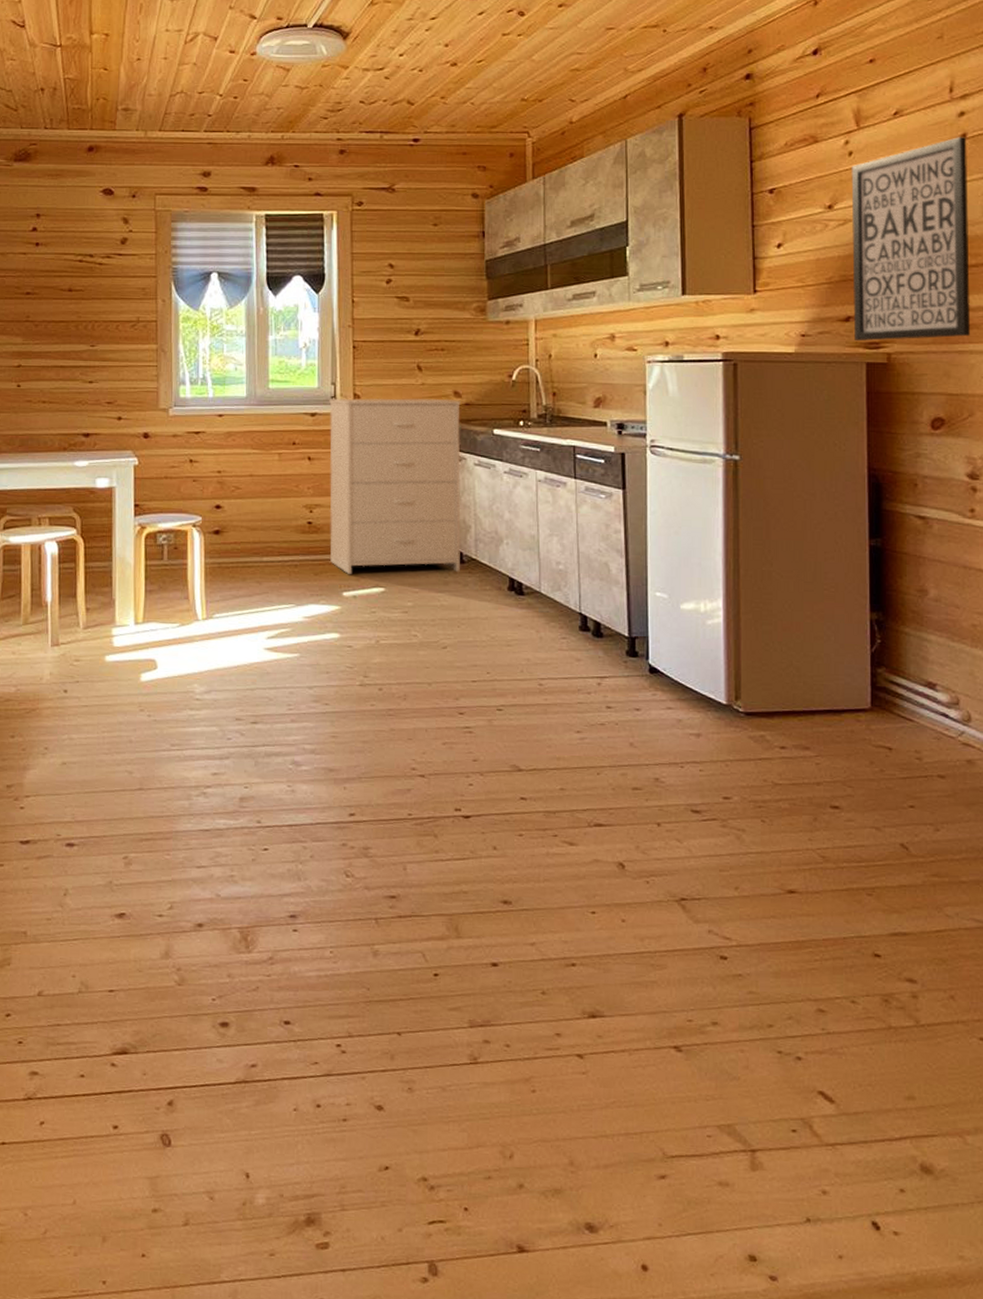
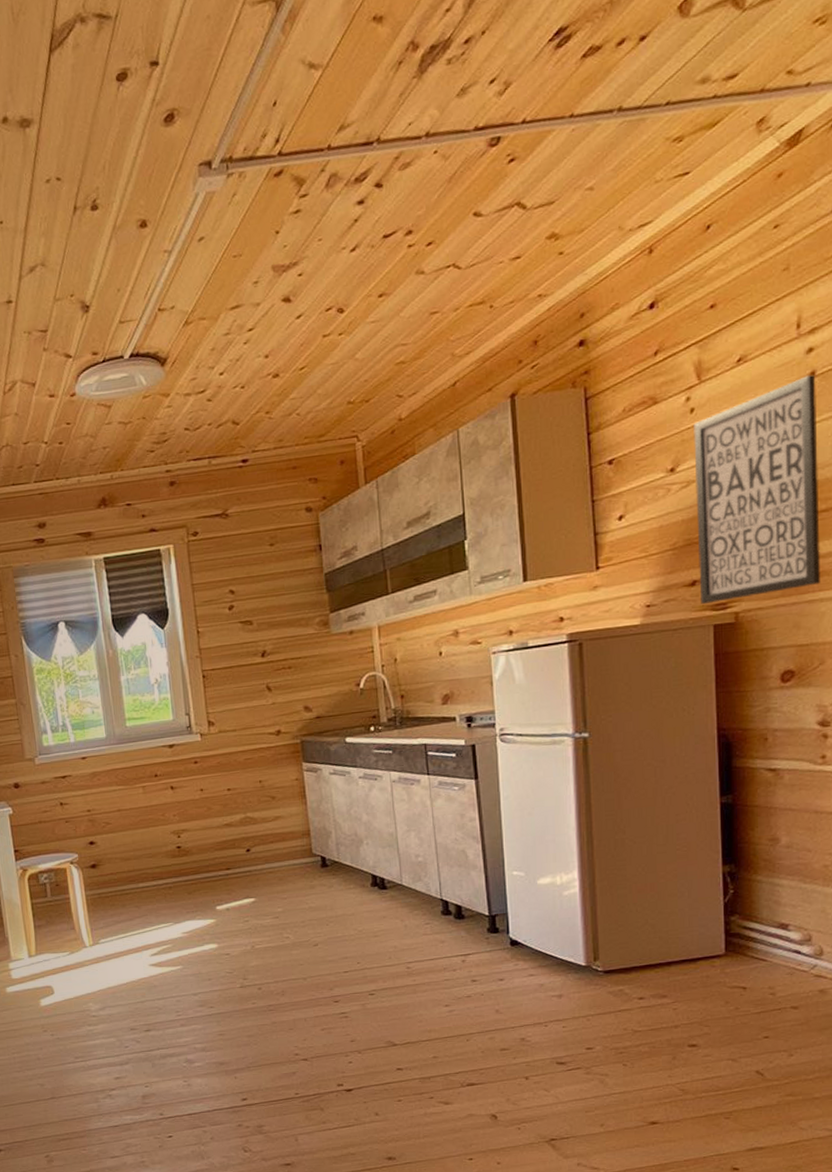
dresser: present [329,398,461,574] -> none [185,714,324,890]

